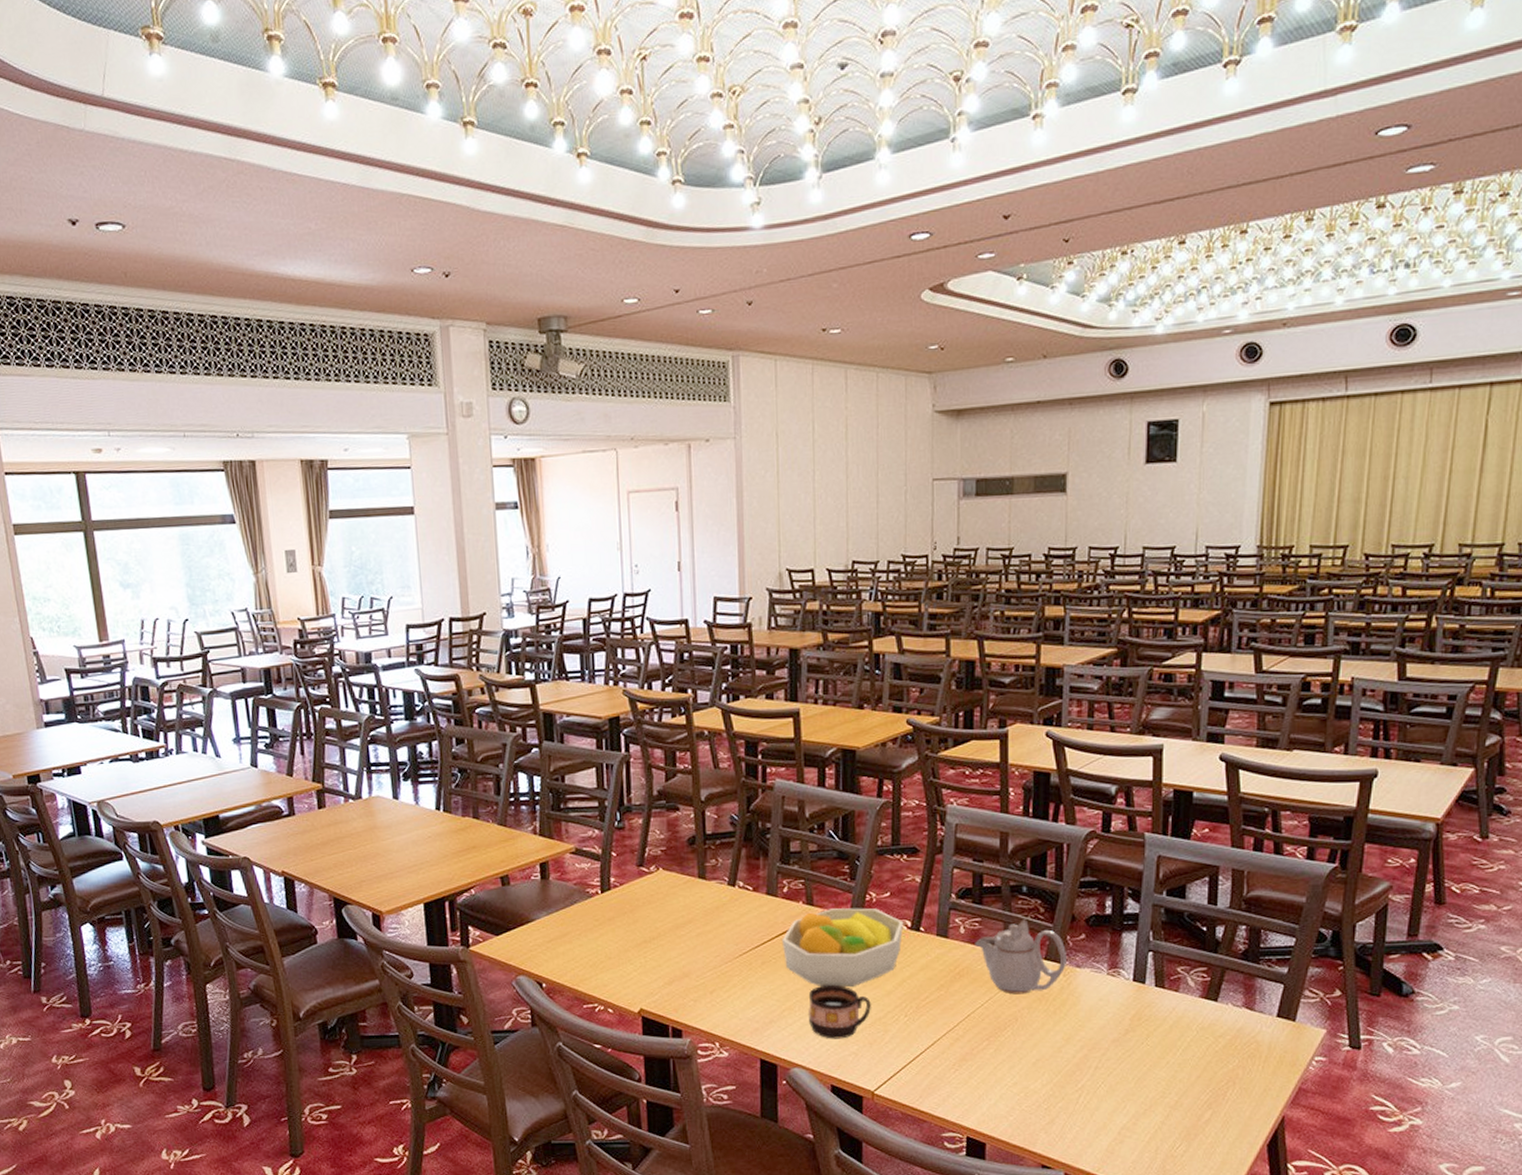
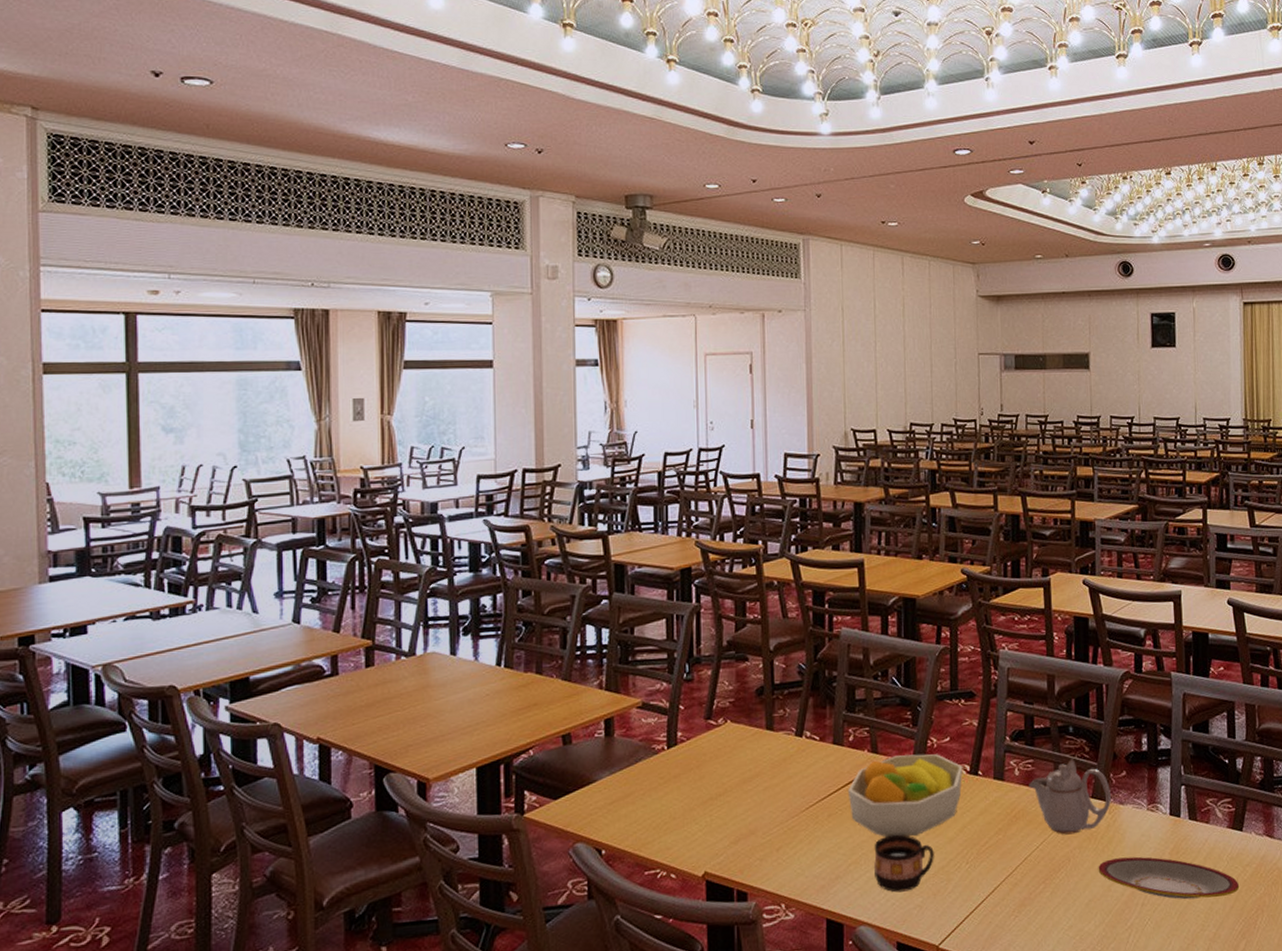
plate: none [1048,1020,1209,1066] -> present [1098,856,1240,900]

